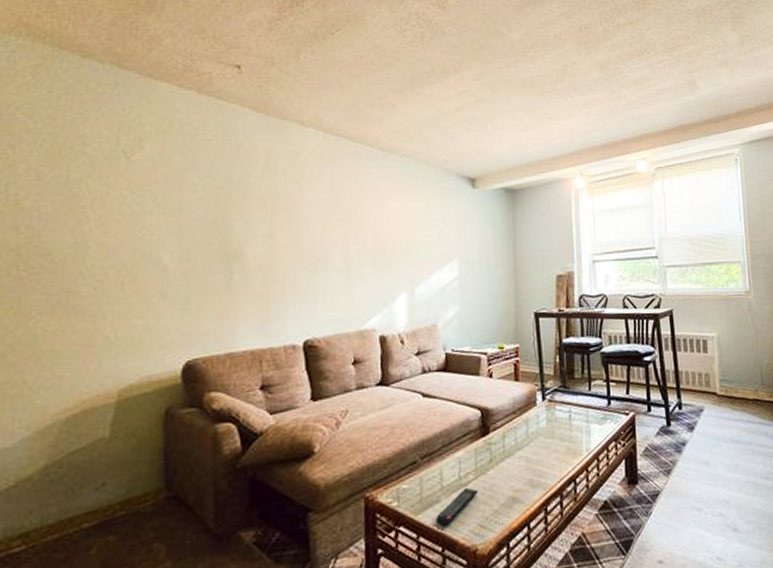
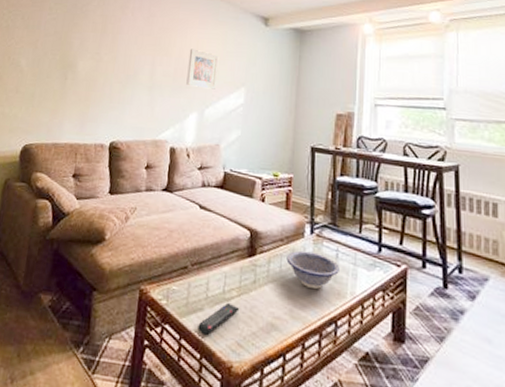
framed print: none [388,220,425,265] -> present [186,48,219,90]
decorative bowl: none [521,418,574,455] -> present [286,250,339,290]

